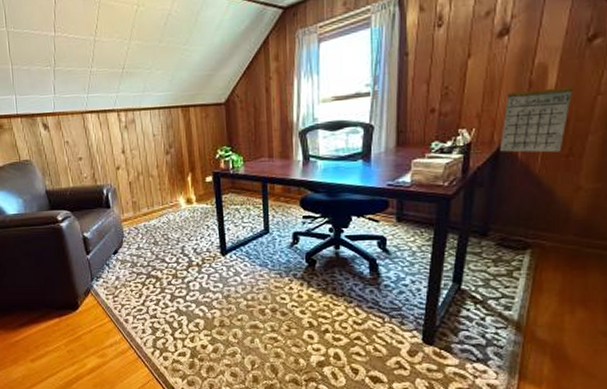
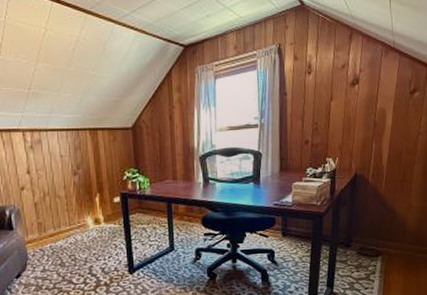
calendar: present [499,86,574,153] -> none [356,127,403,178]

